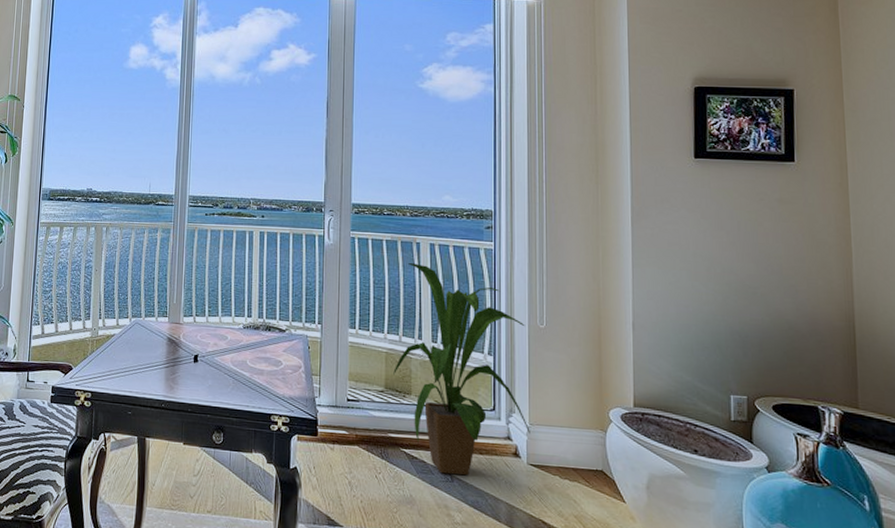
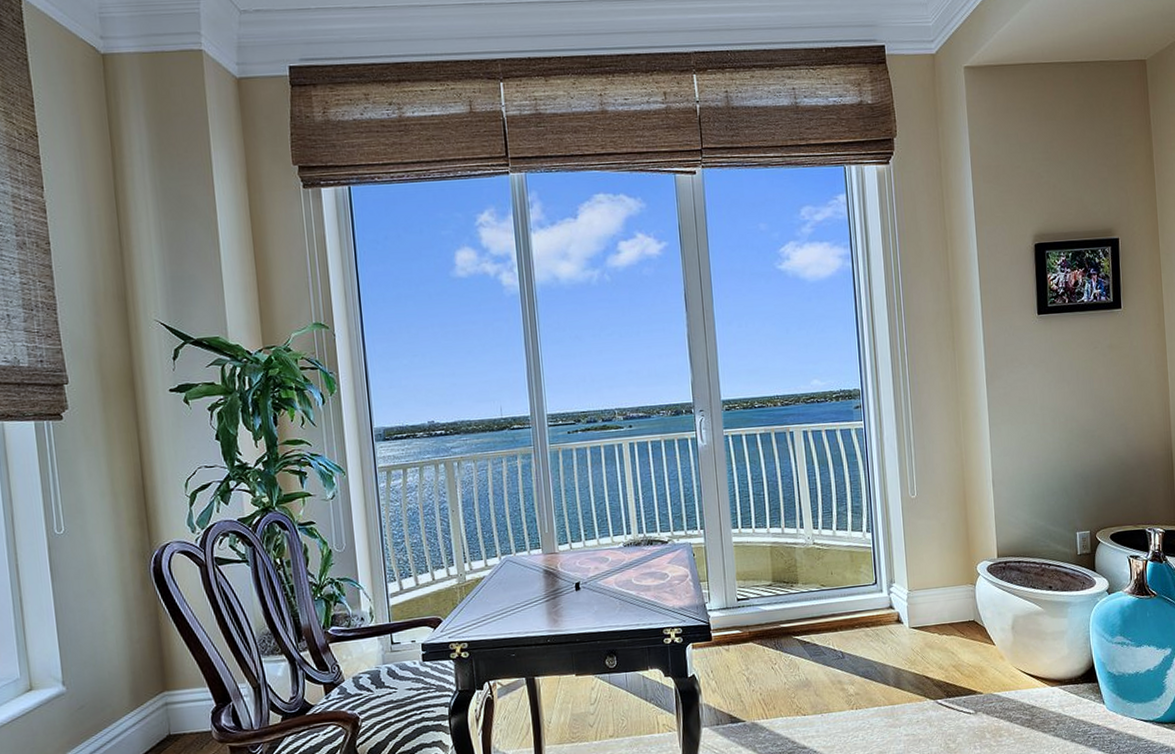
house plant: present [393,263,530,476] -> none [779,453,910,653]

